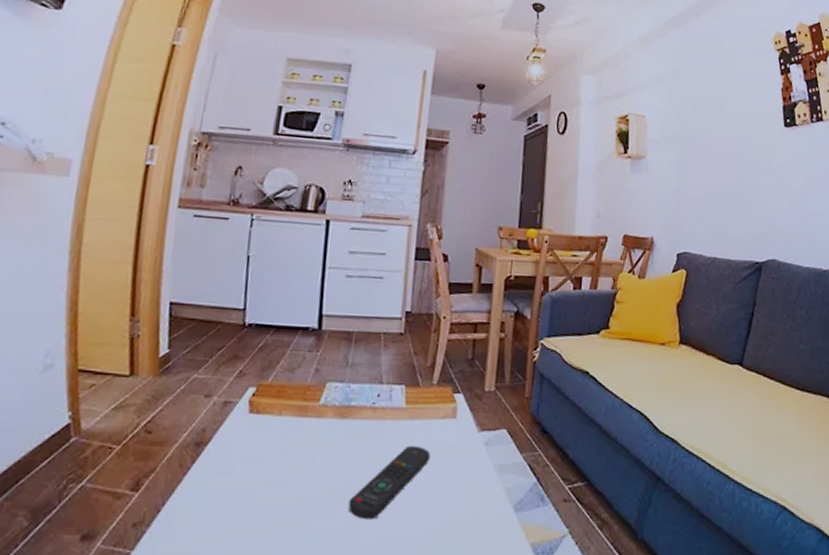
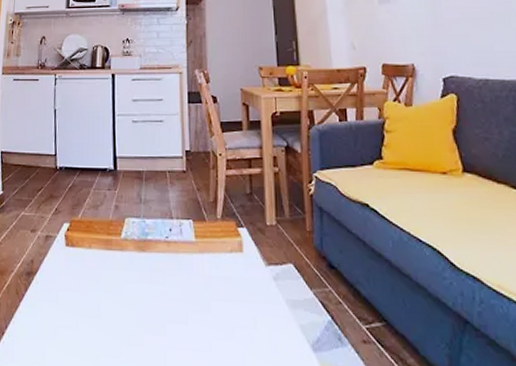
remote control: present [348,445,431,520] -> none [155,278,223,352]

